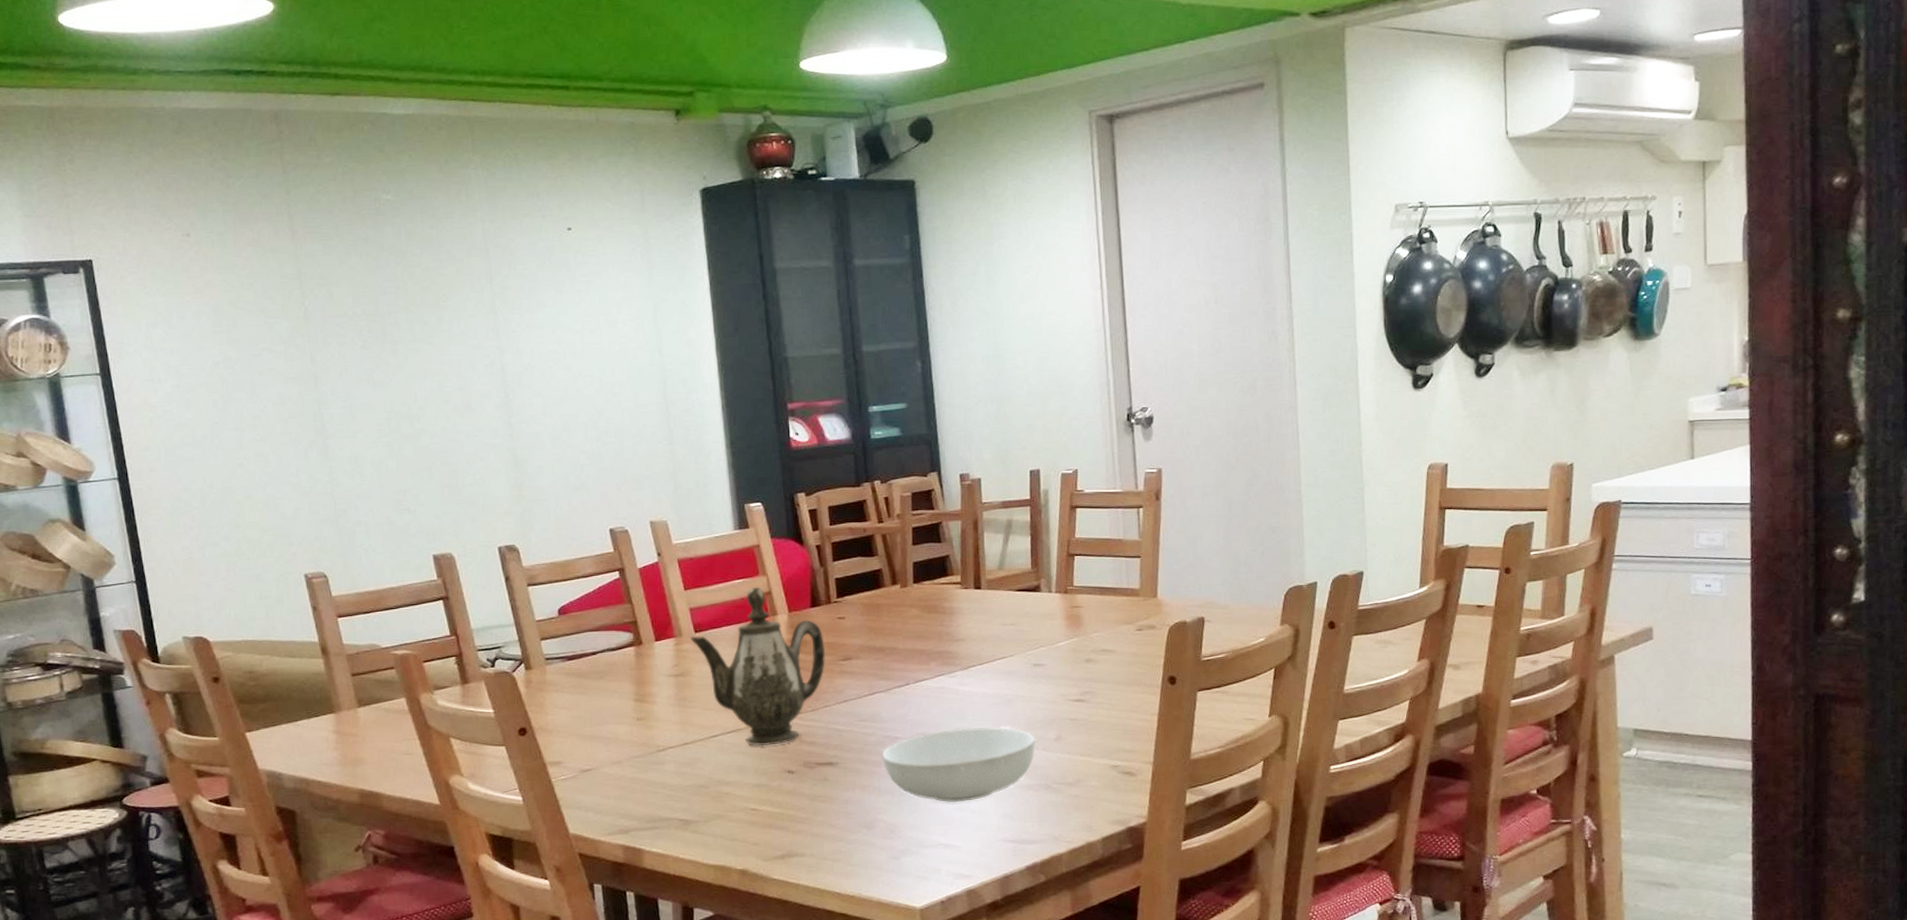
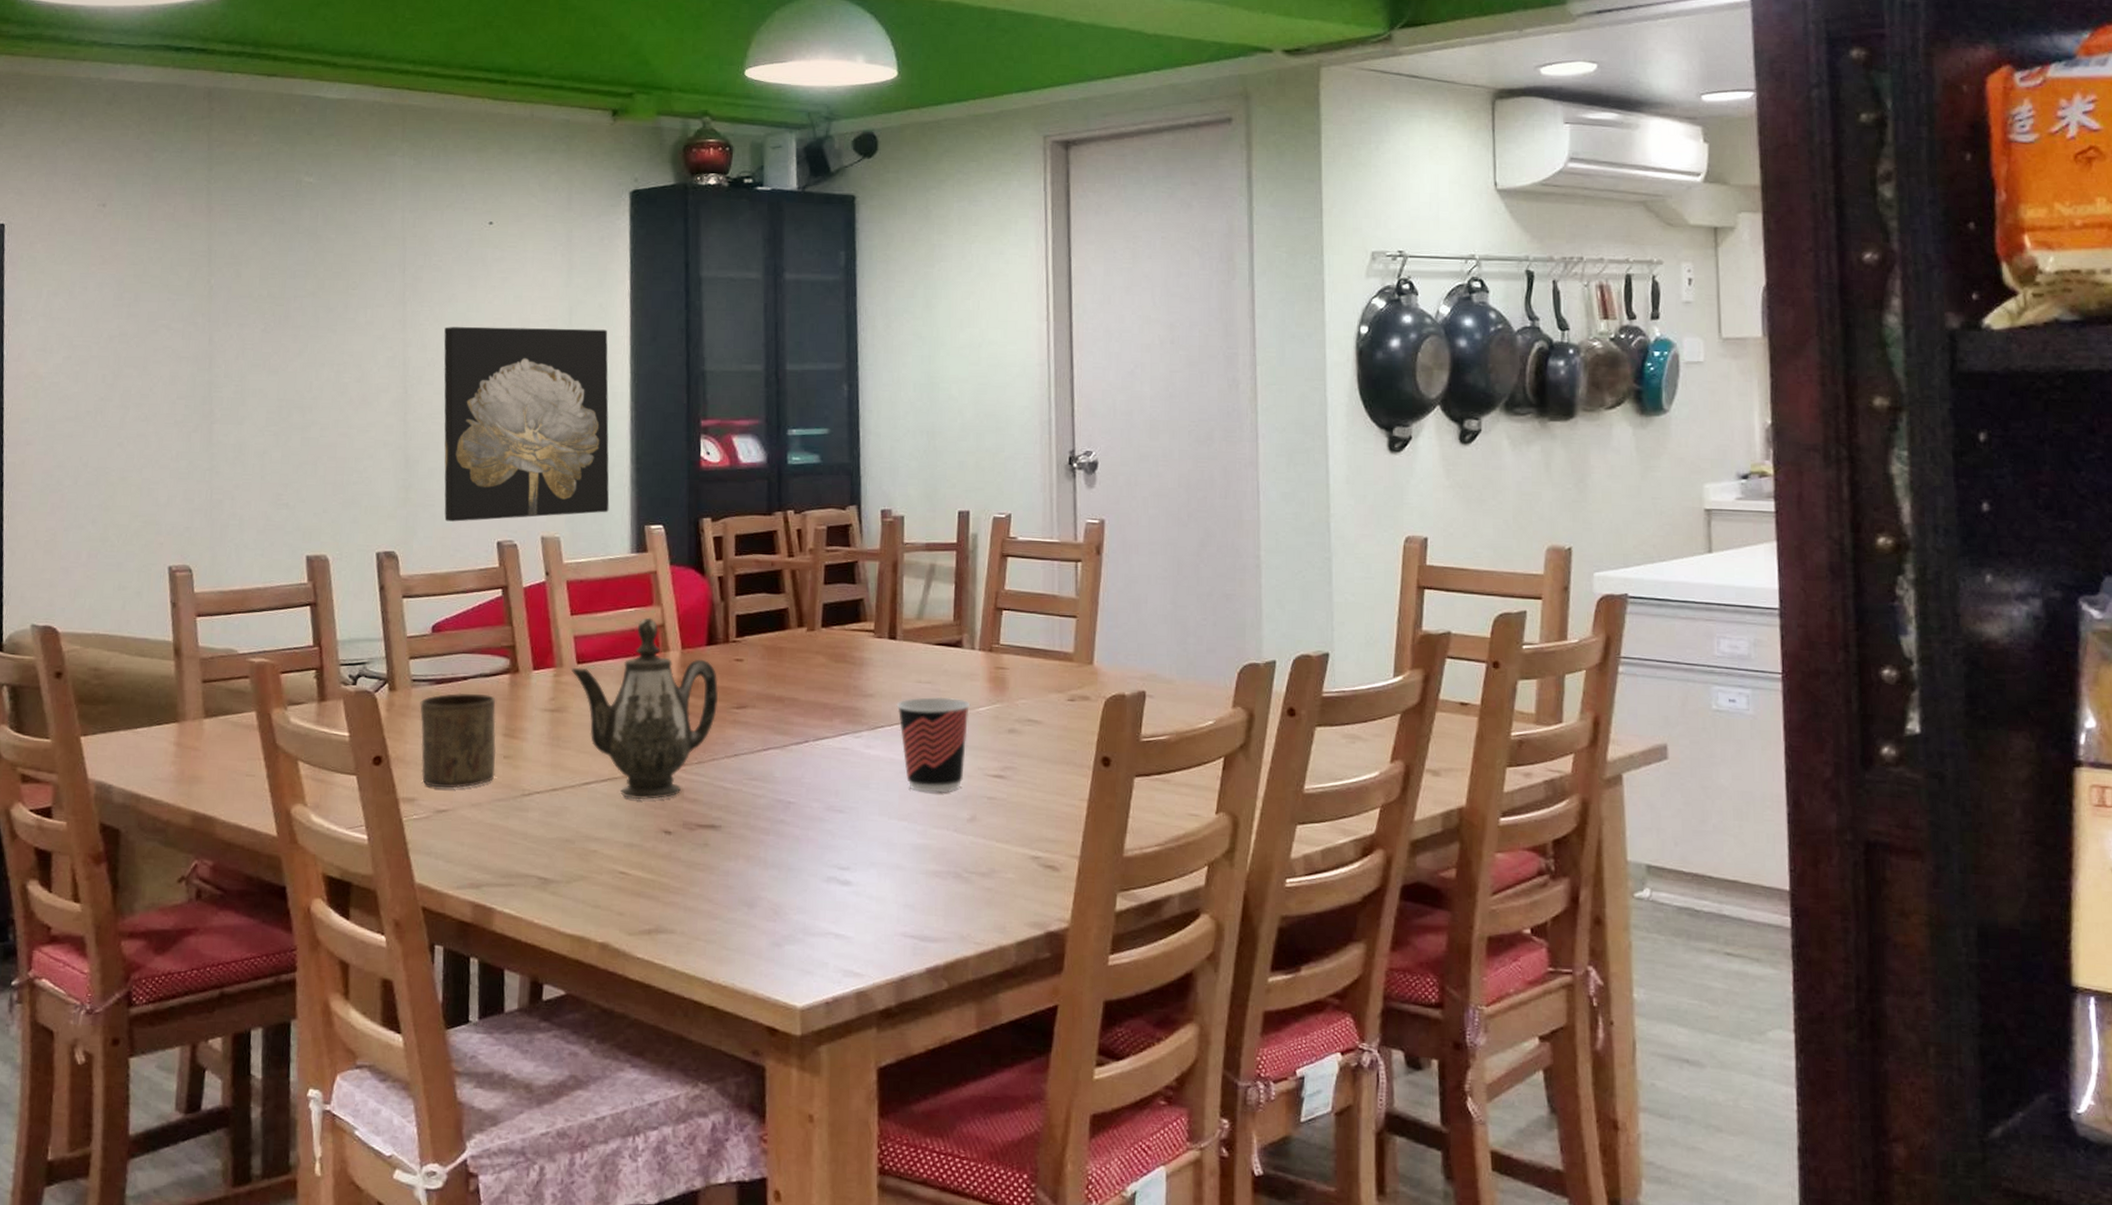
wall art: none [537,324,710,514] -> present [444,327,610,522]
cup: none [555,666,631,751] -> present [420,693,496,788]
serving bowl: present [882,726,1035,803] -> none [771,797,946,885]
cup: none [985,635,1051,719] -> present [896,696,971,793]

